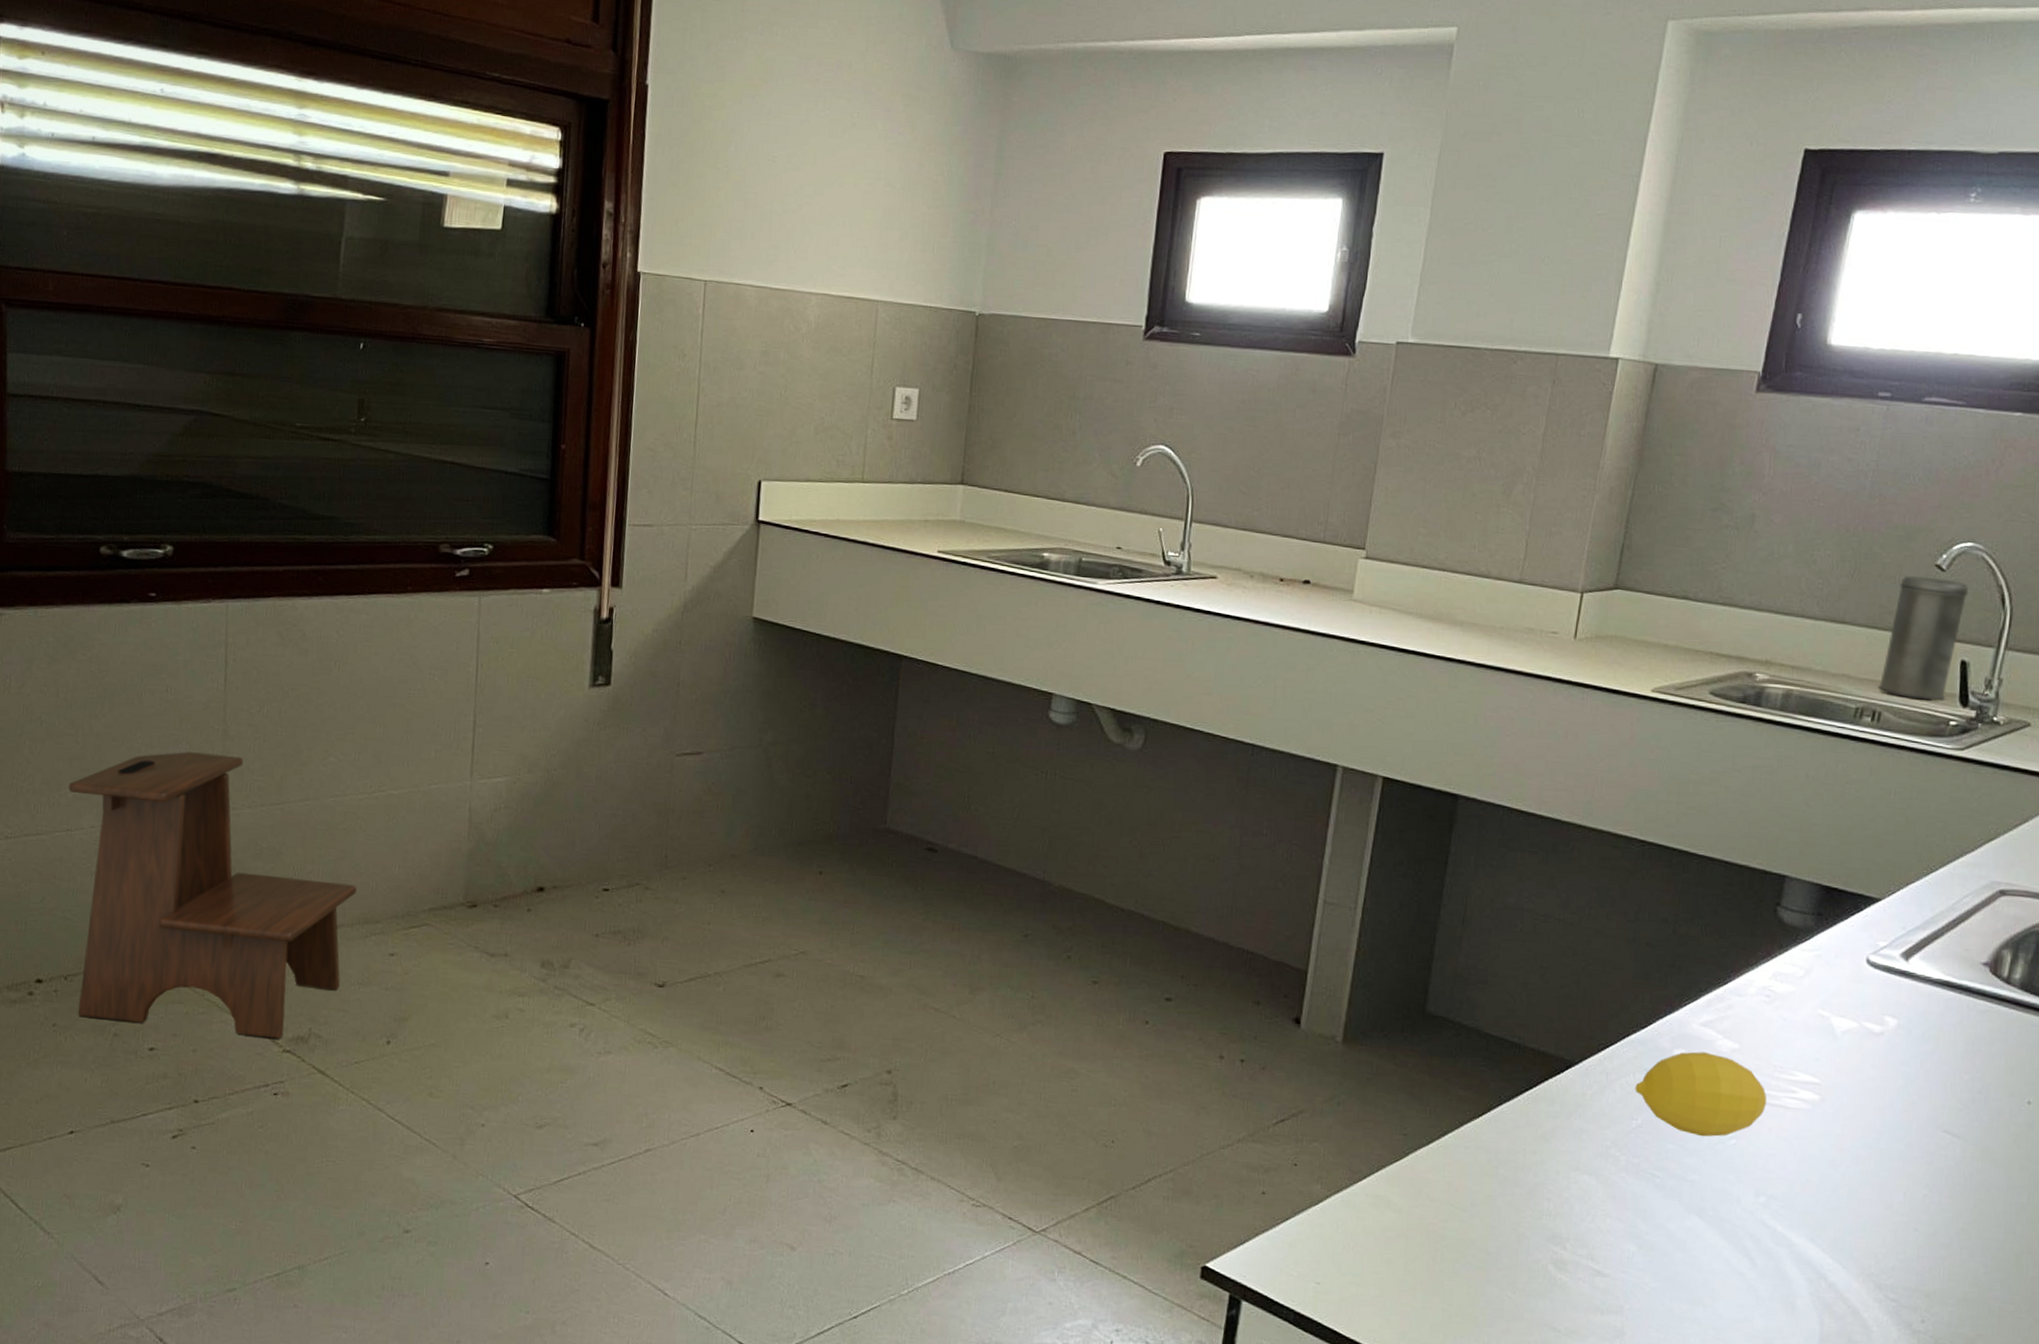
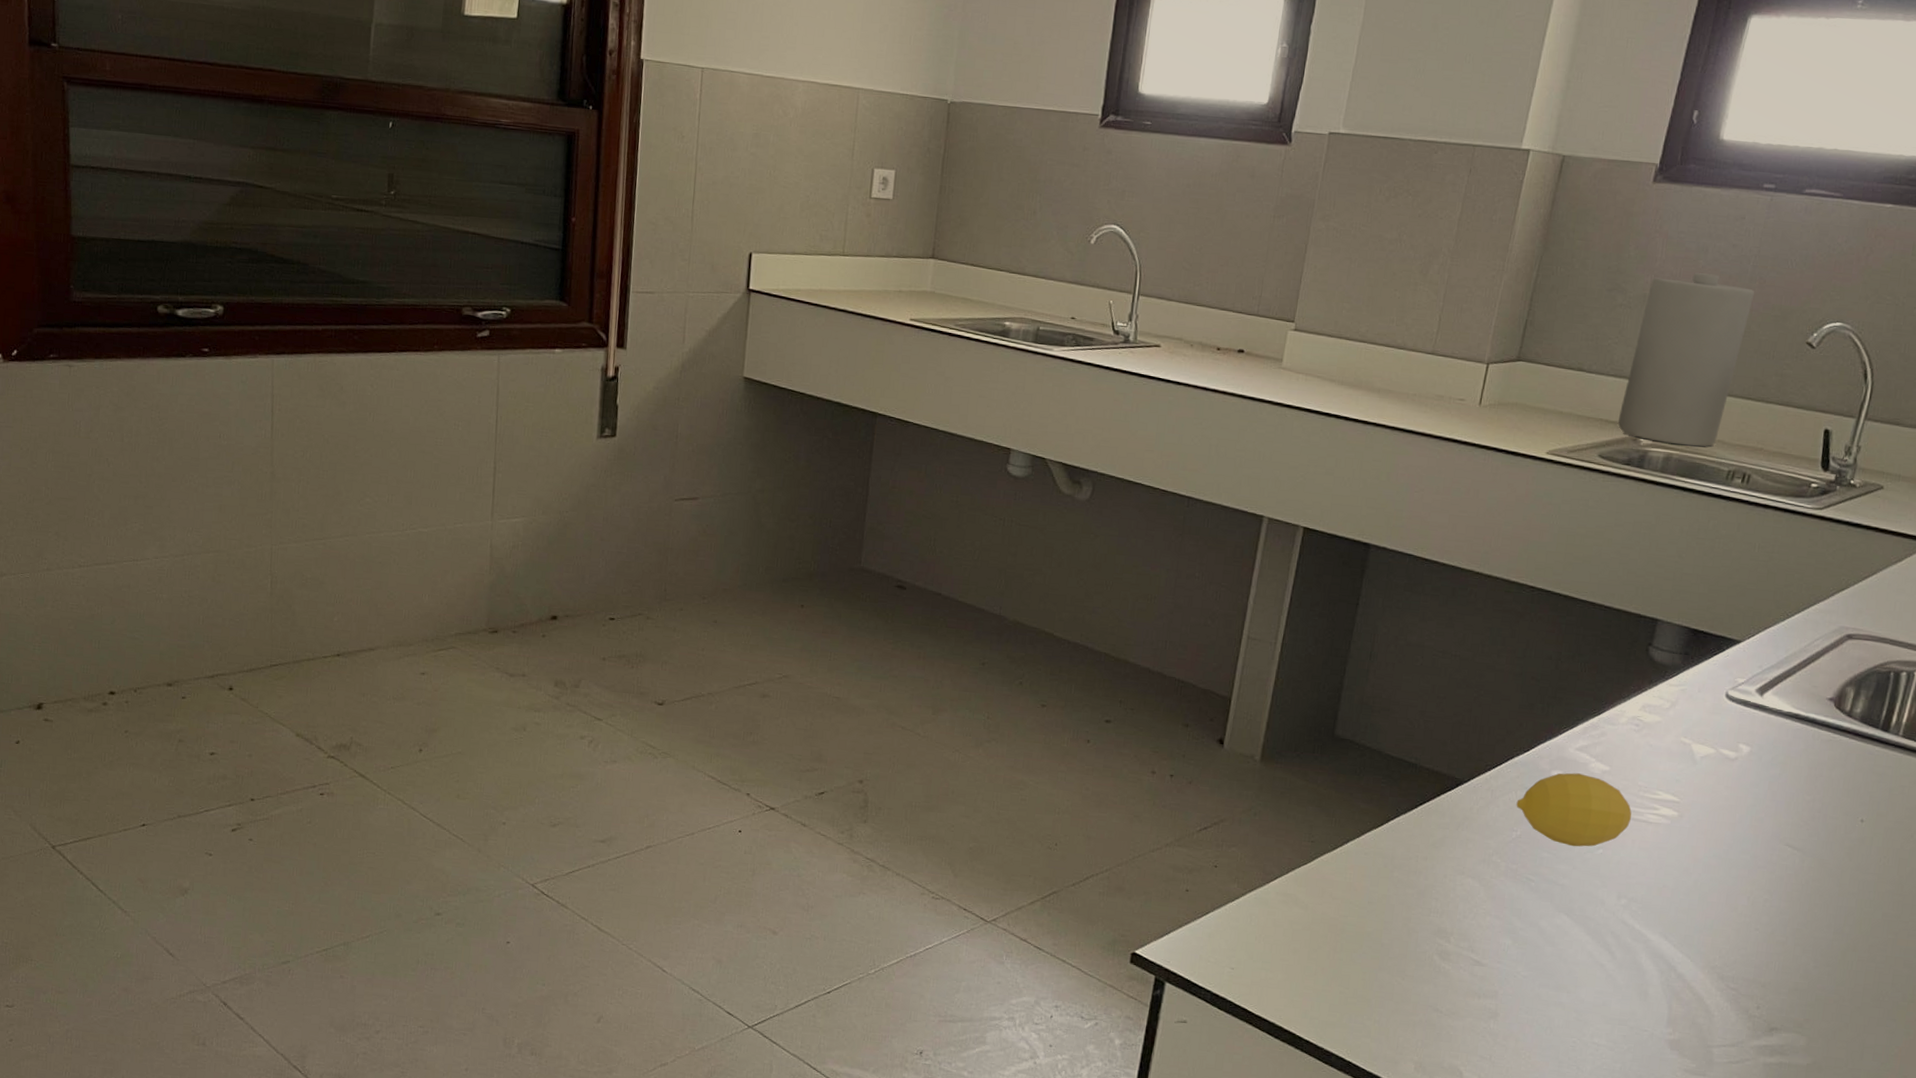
step stool: present [68,749,357,1039] -> none [134,489,391,746]
paper towel holder: none [1730,490,1875,682] -> present [1618,273,1755,447]
canister: present [1877,575,1969,701] -> none [1748,352,1835,465]

